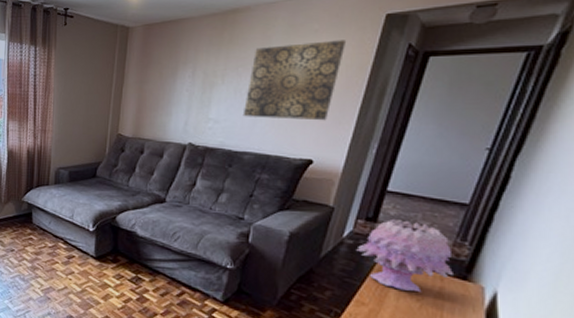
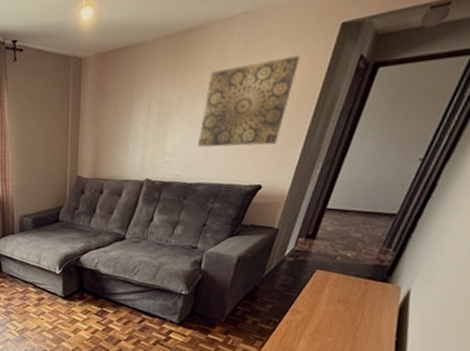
decorative vase: present [356,218,453,293] -> none [295,234,377,297]

